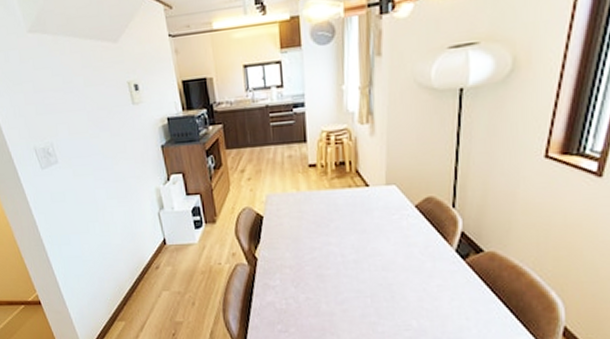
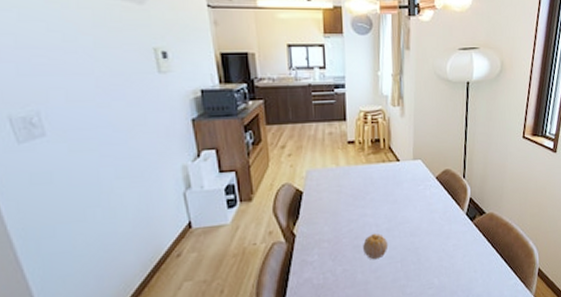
fruit: none [327,263,356,292] -> present [363,233,389,260]

